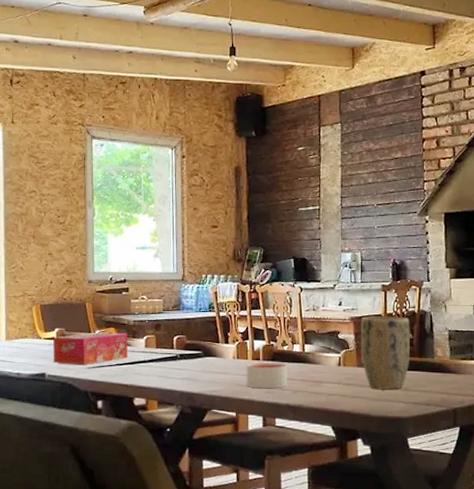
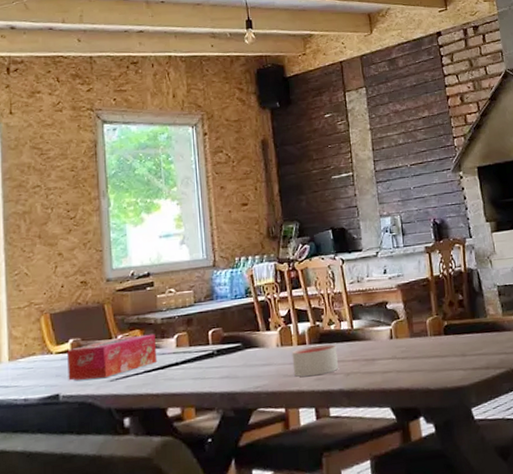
plant pot: present [360,316,410,389] -> none [408,277,463,359]

